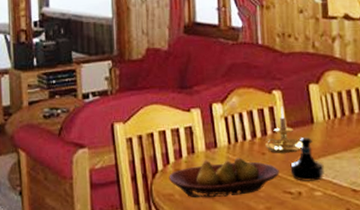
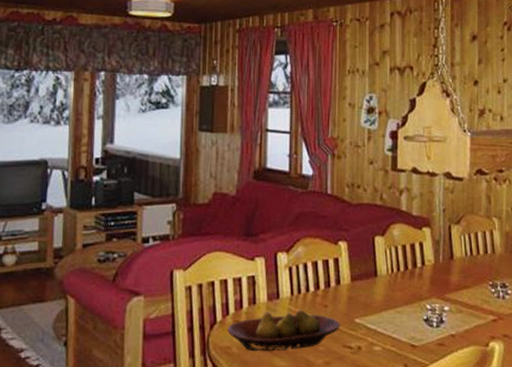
candle holder: present [265,106,303,153] -> none [328,258,365,306]
tequila bottle: present [290,136,324,181] -> none [351,289,384,335]

